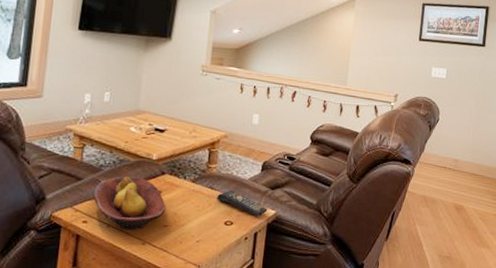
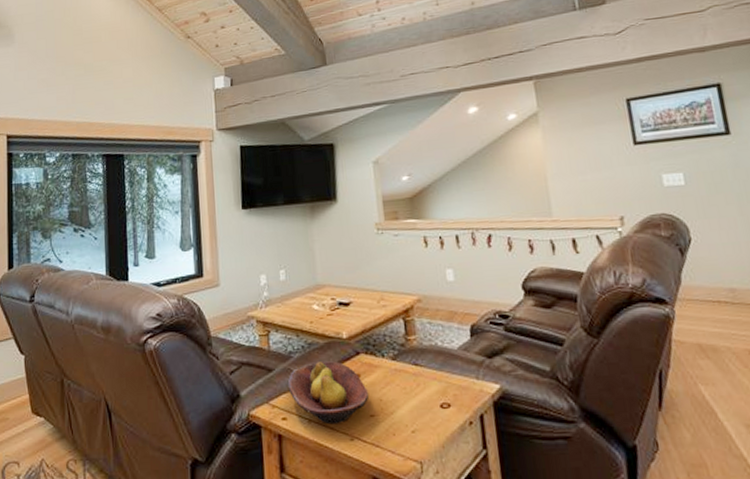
remote control: present [217,190,268,217] -> none [424,364,490,395]

